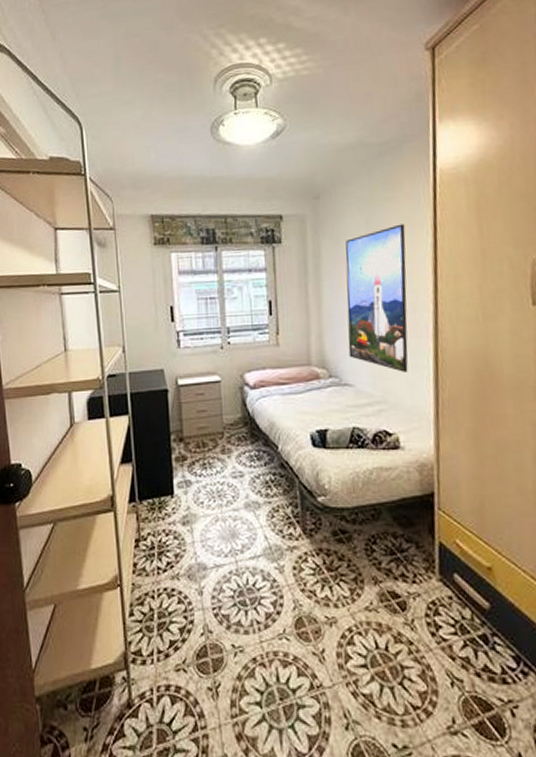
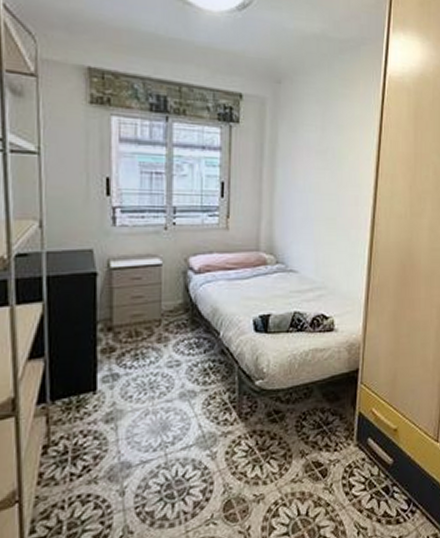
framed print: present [345,224,408,372] -> none [296,121,356,260]

